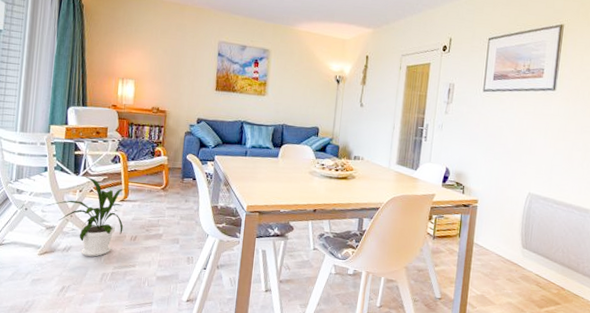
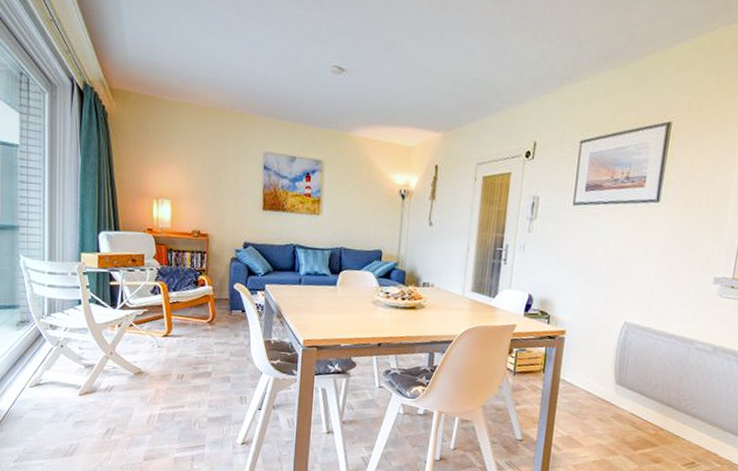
house plant: present [47,177,125,257] -> none [84,310,169,397]

